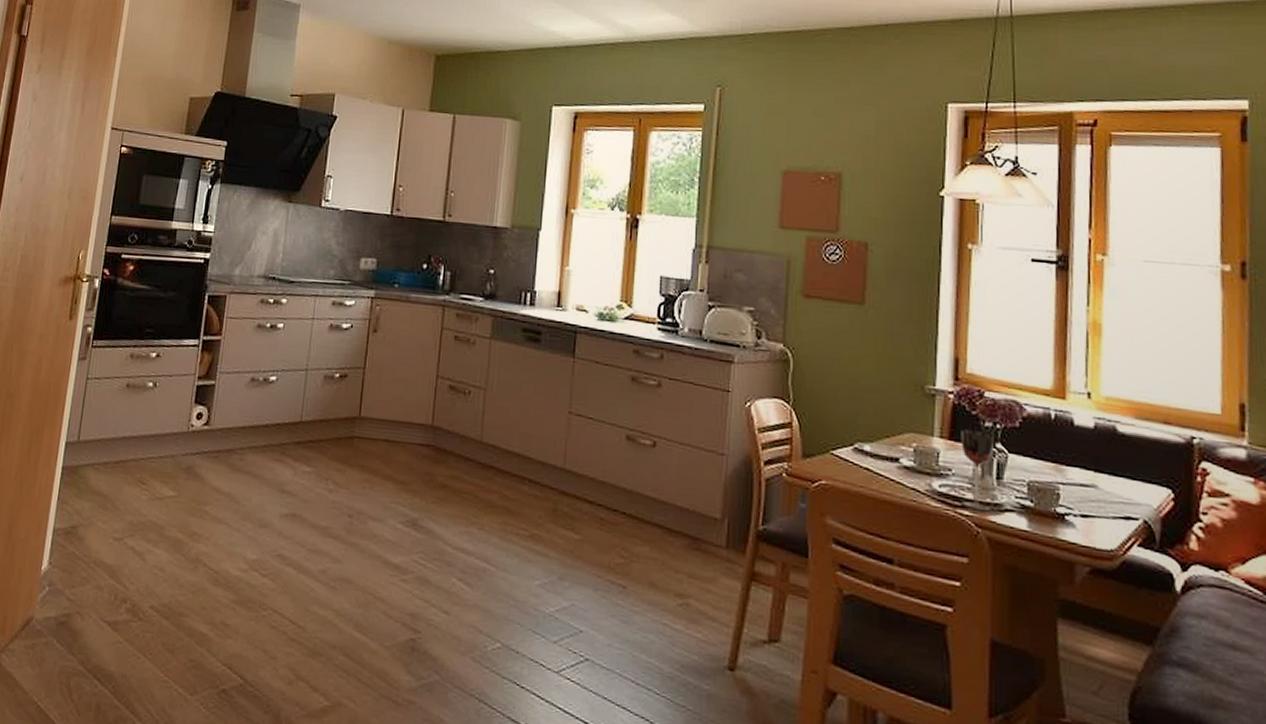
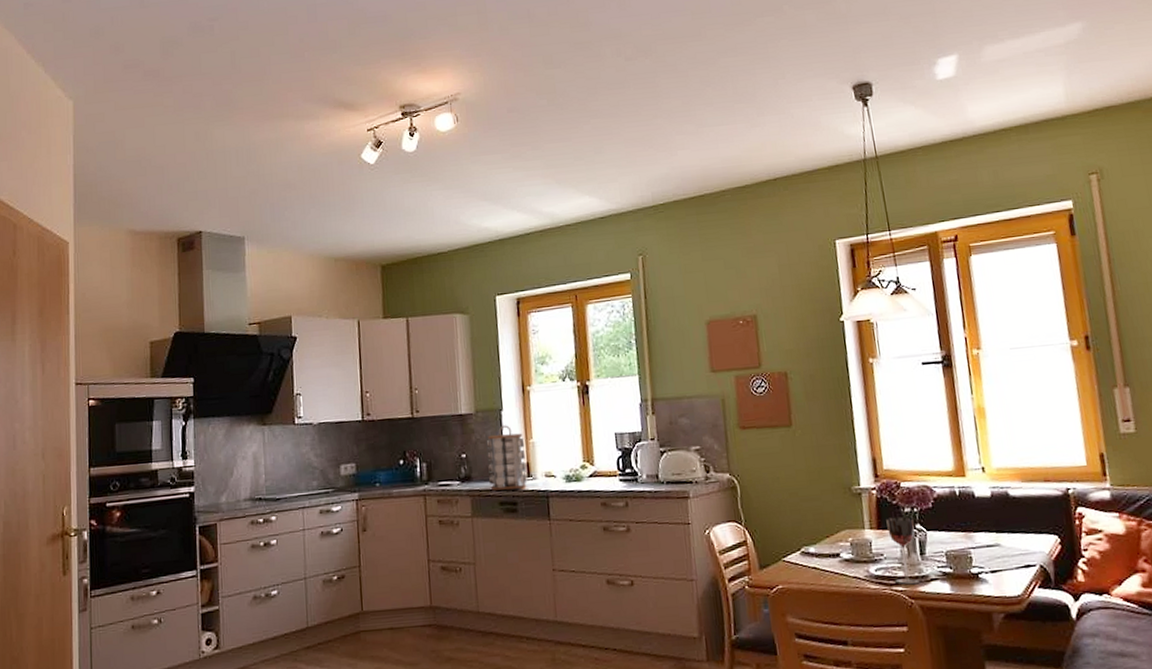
spice rack: none [515,246,560,319] -> present [486,425,528,492]

